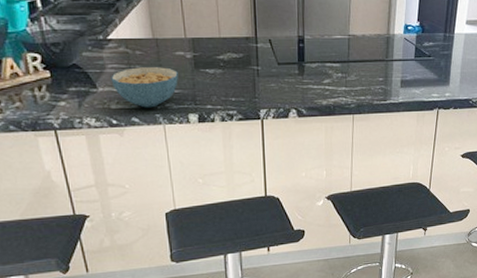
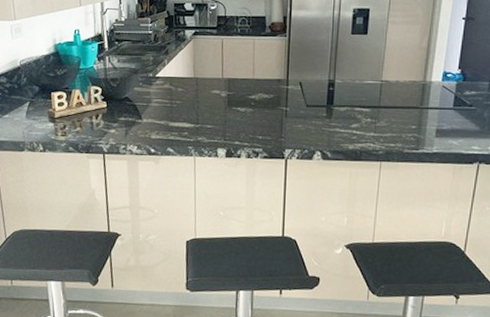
cereal bowl: present [111,67,178,108] -> none [154,103,212,140]

